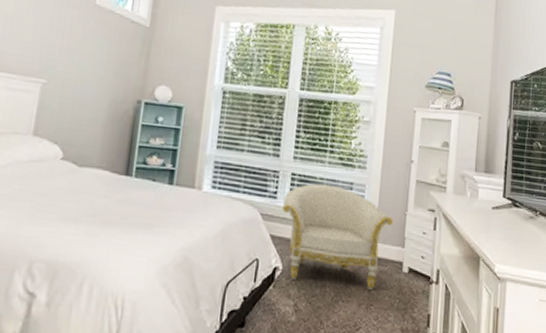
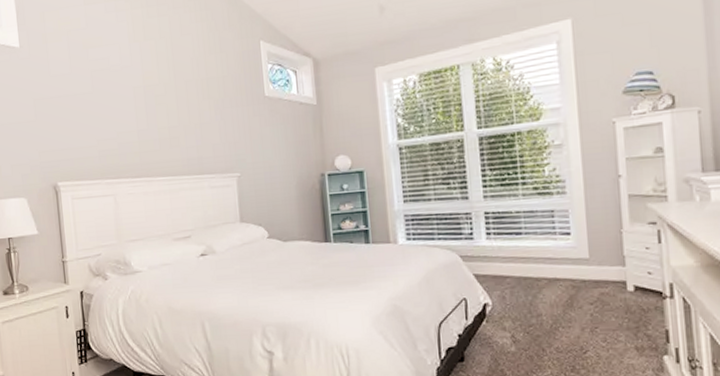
armchair: present [282,183,393,290] -> none [480,216,607,313]

